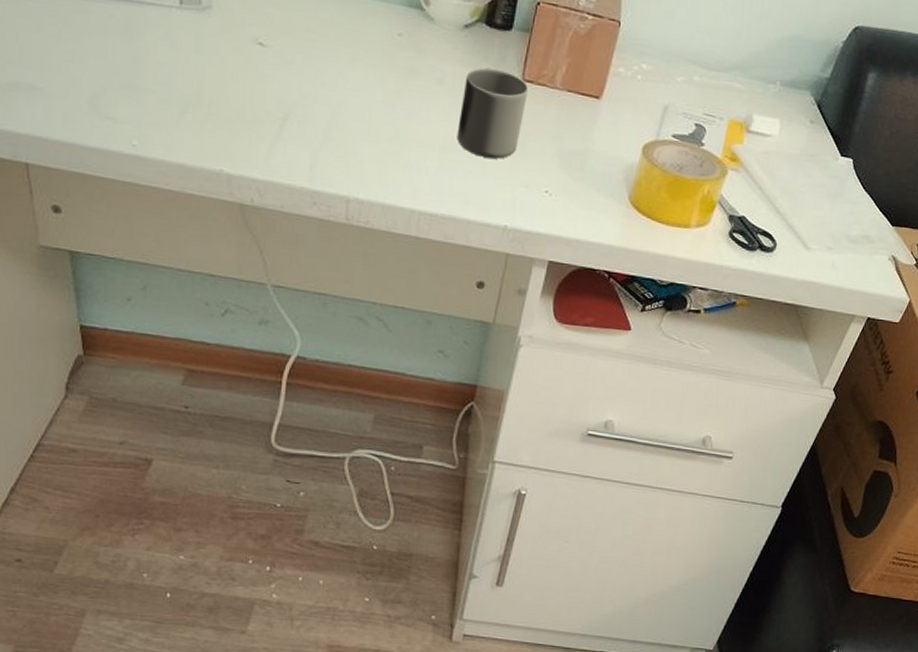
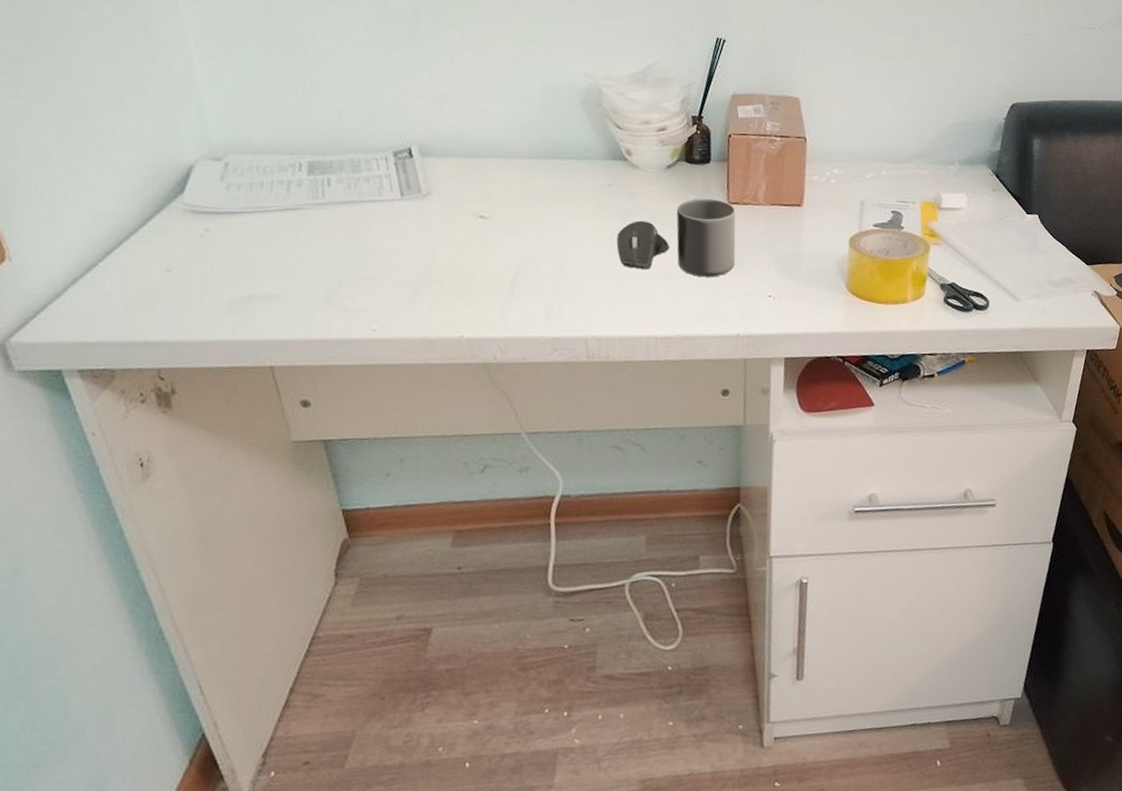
computer mouse: none [396,80,451,137] -> present [616,220,670,270]

